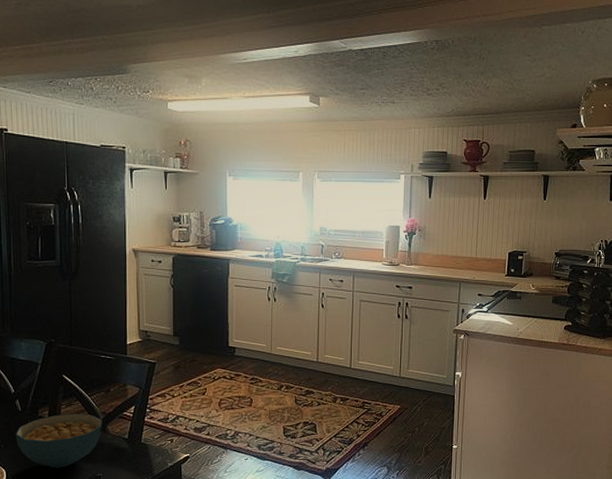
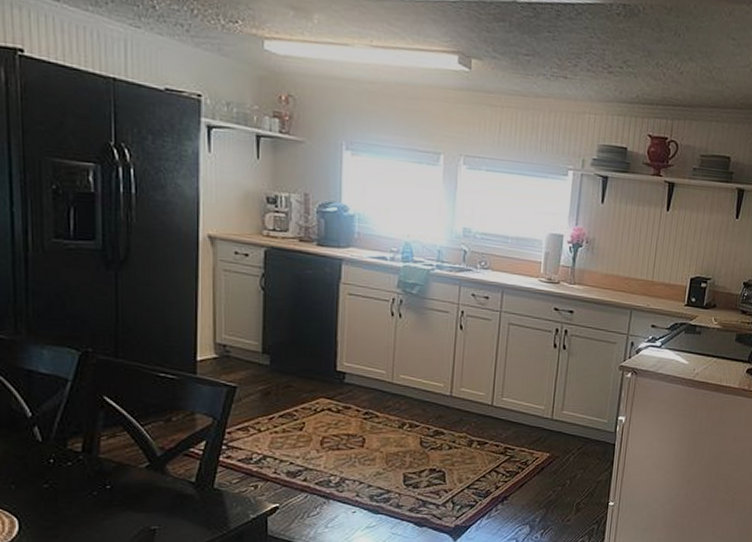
cereal bowl: present [15,414,102,468] -> none [32,448,160,518]

